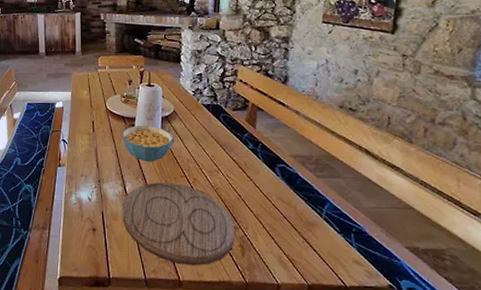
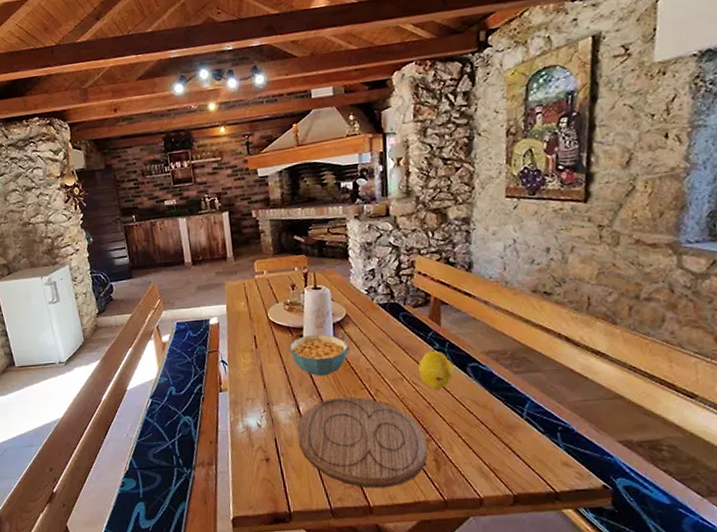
fruit: none [233,148,264,184] -> present [419,349,455,389]

